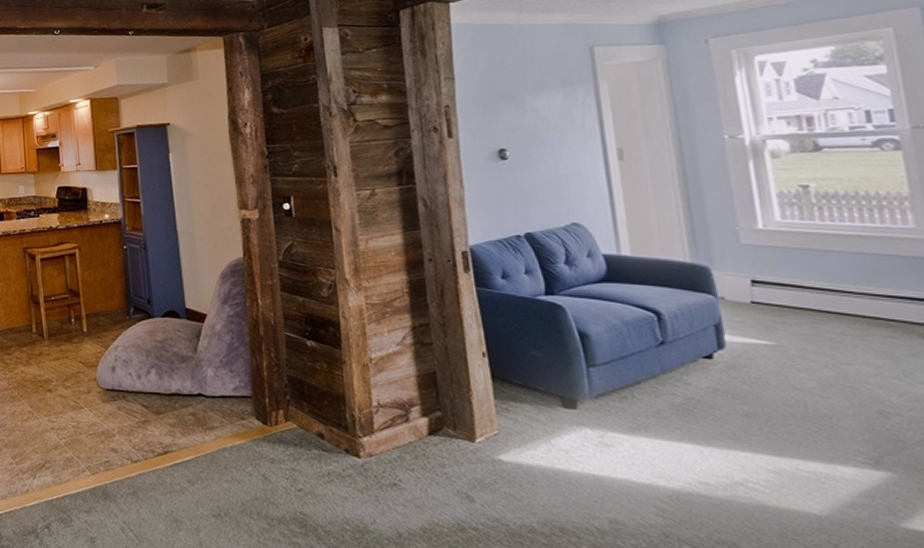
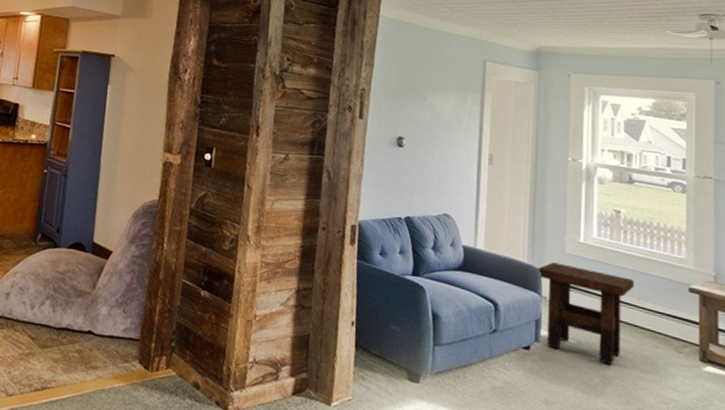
side table: none [705,257,846,364] -> present [537,262,635,365]

